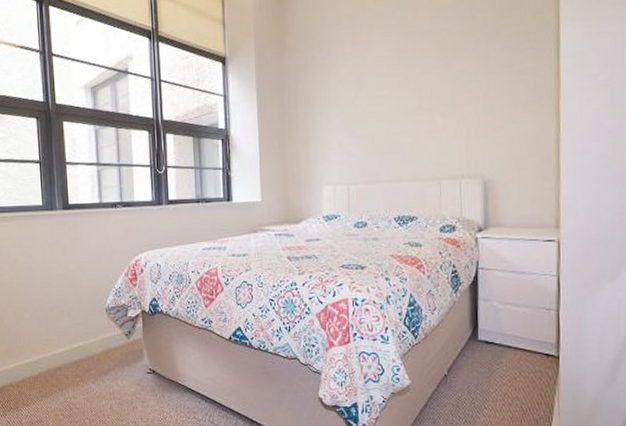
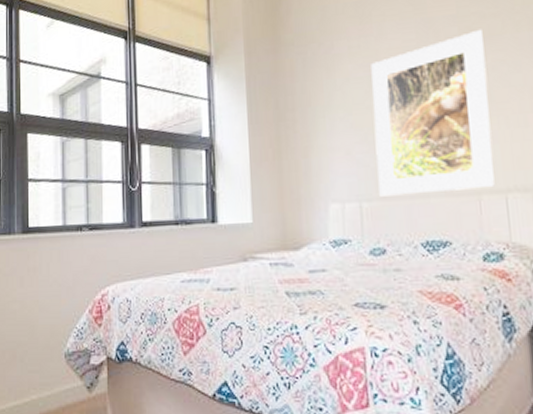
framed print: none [360,43,453,181] -> present [371,29,495,197]

